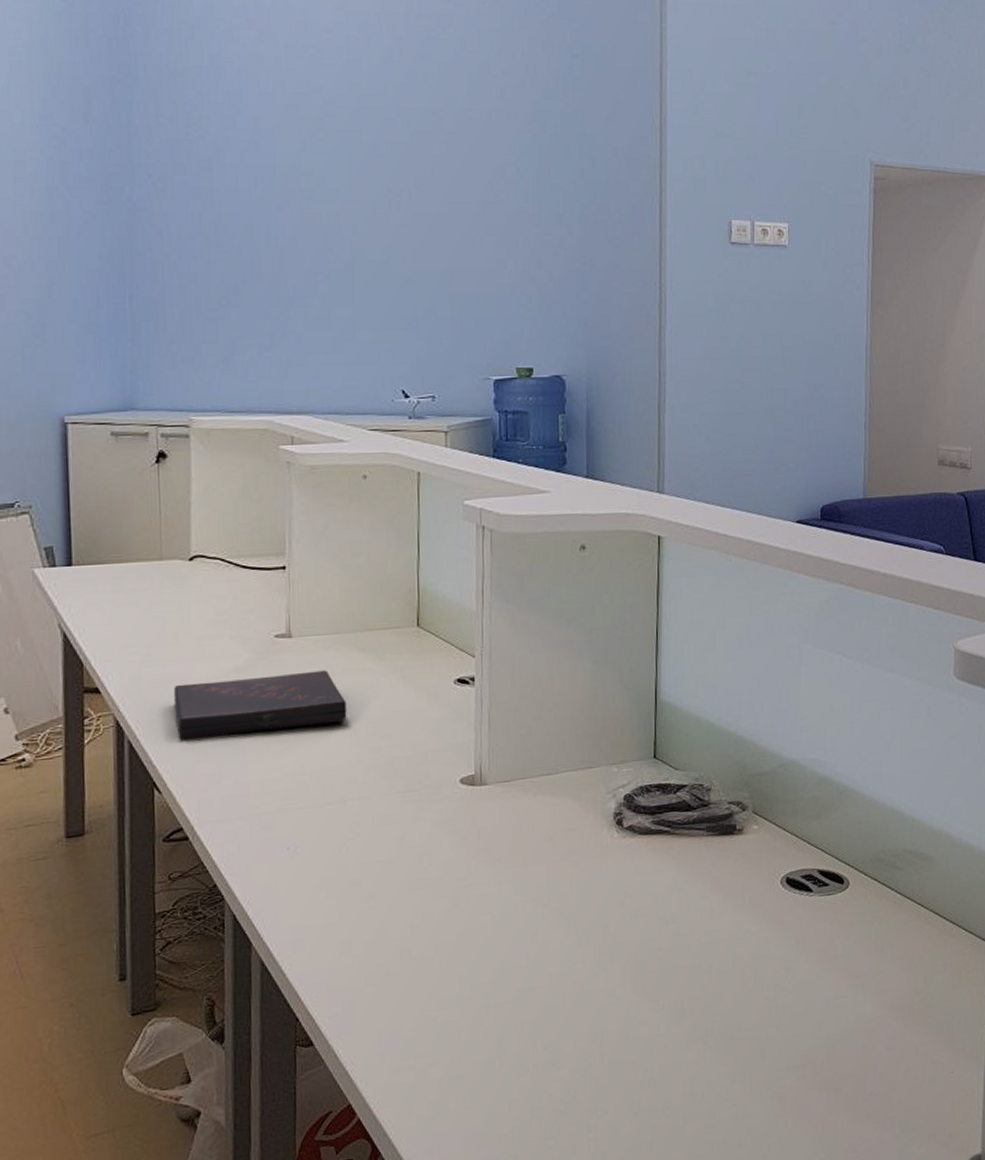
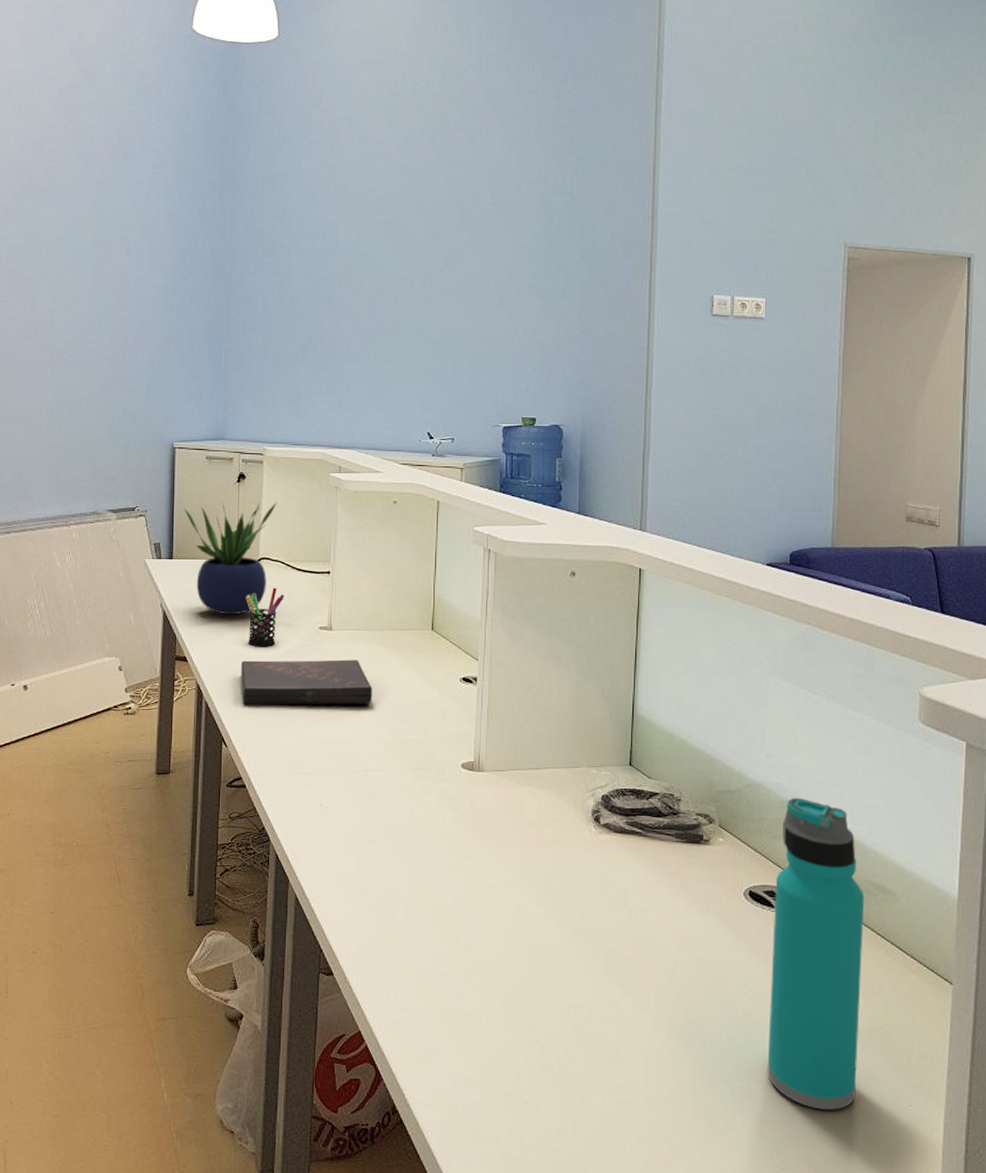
potted plant: none [83,484,211,631] -> present [183,501,277,615]
pen holder: none [176,591,227,666] -> present [246,587,284,646]
water bottle: none [809,771,904,1095] -> present [767,798,865,1110]

